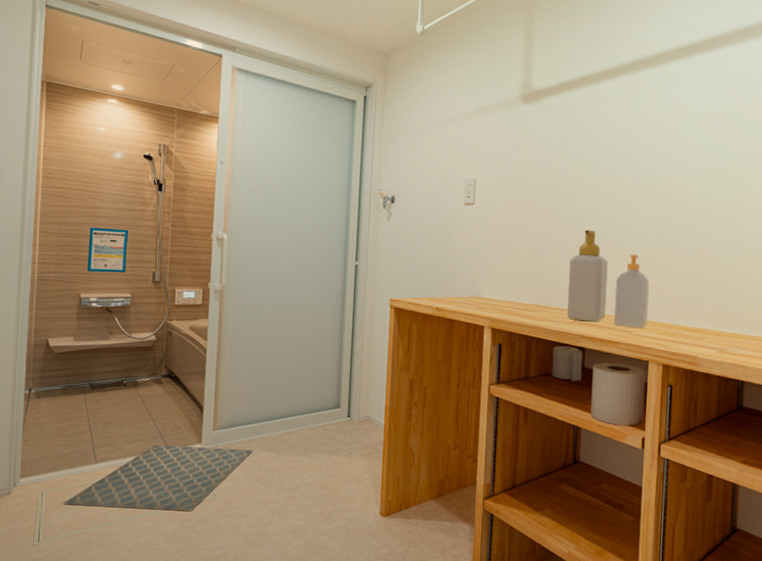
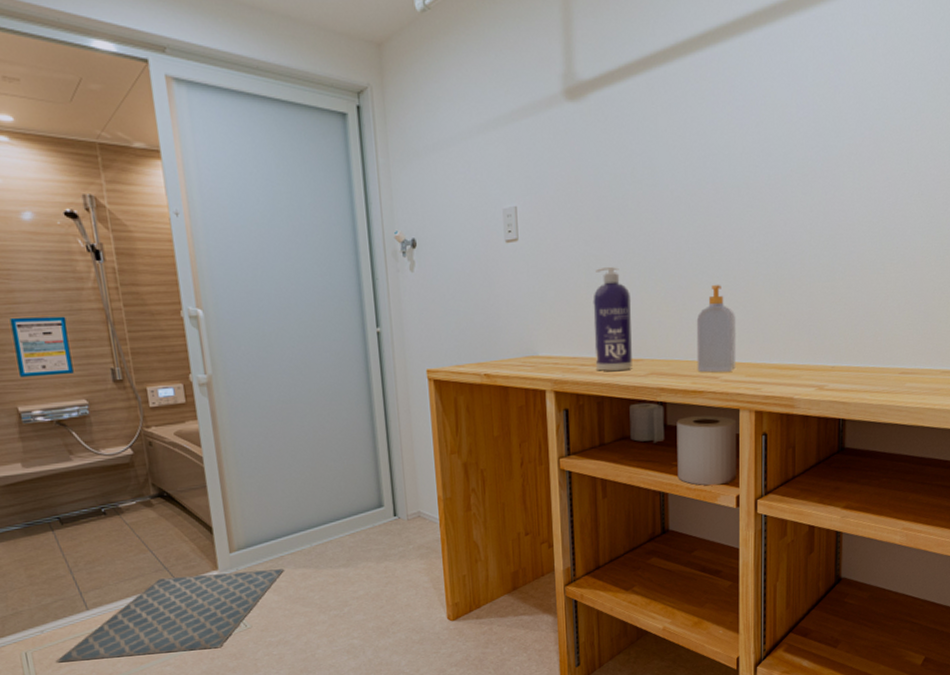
spray bottle: none [527,231,562,317] -> present [593,266,632,371]
soap bottle: present [566,229,608,322] -> none [640,259,687,372]

